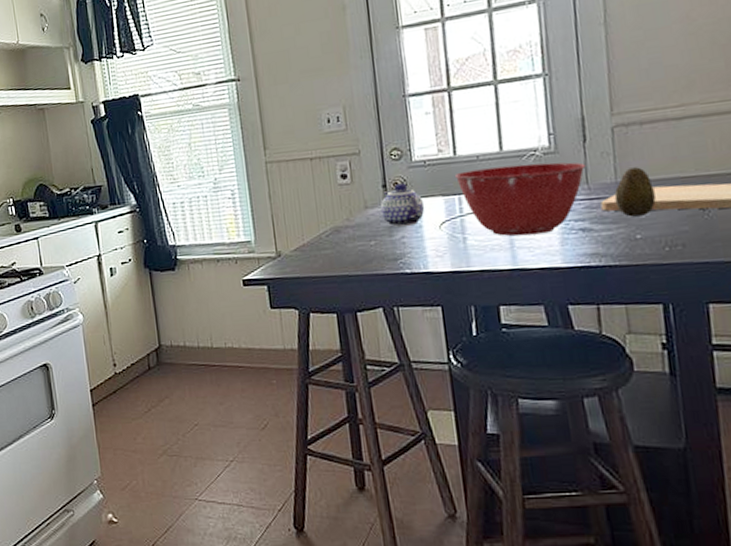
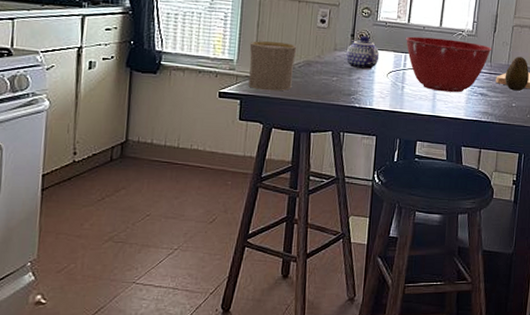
cup: none [264,210,323,271] -> present [249,41,297,91]

